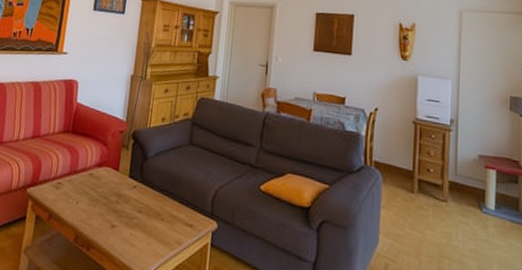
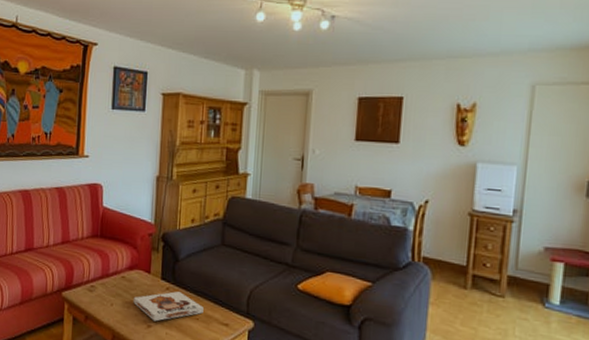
board game: none [99,190,169,221] -> present [133,291,204,322]

